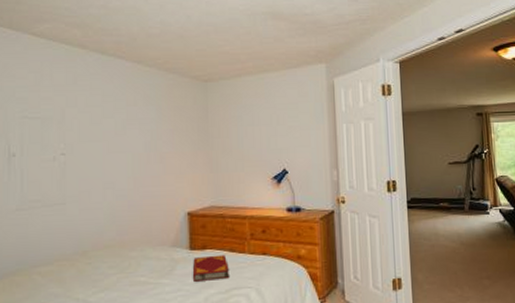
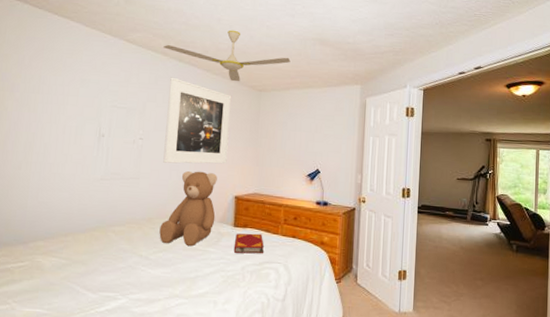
ceiling fan: none [80,10,239,73] -> present [163,30,291,82]
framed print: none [92,74,173,181] -> present [163,77,232,164]
teddy bear: none [98,186,166,281] -> present [159,171,217,247]

